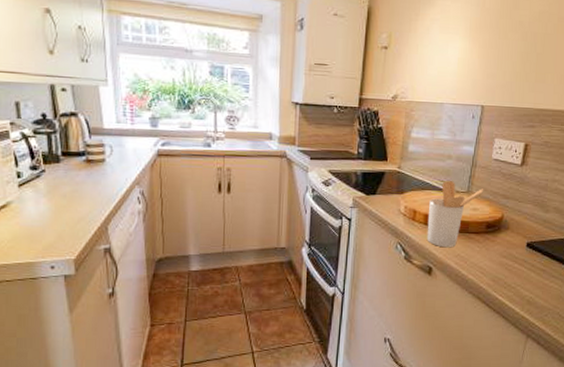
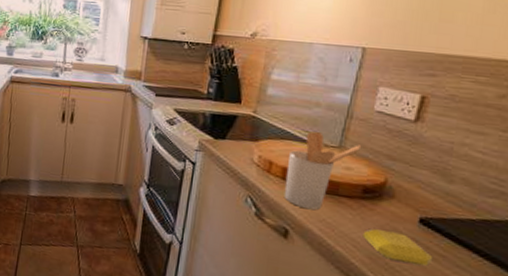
soap bar: none [487,257,537,281] -> present [362,228,433,266]

